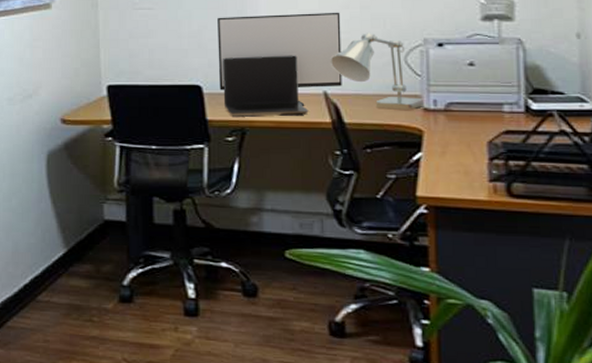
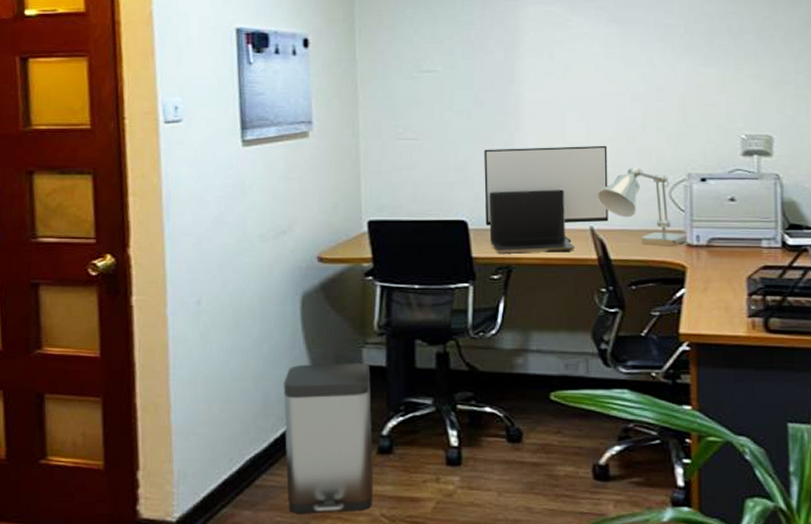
pedal bin: none [31,217,115,355] -> present [283,363,374,513]

